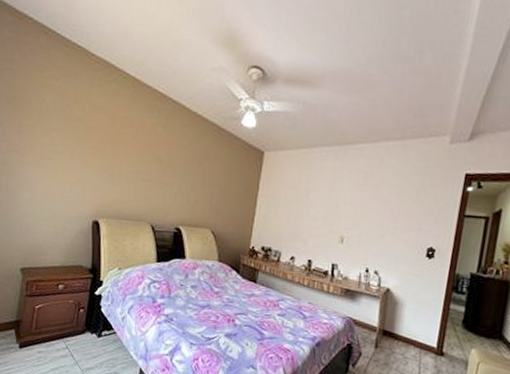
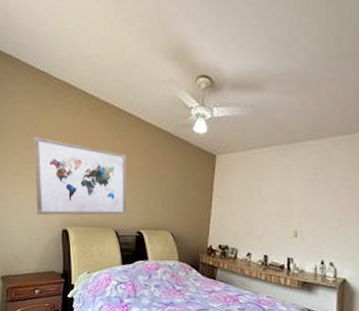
wall art: none [66,116,167,209] -> present [33,136,127,215]

